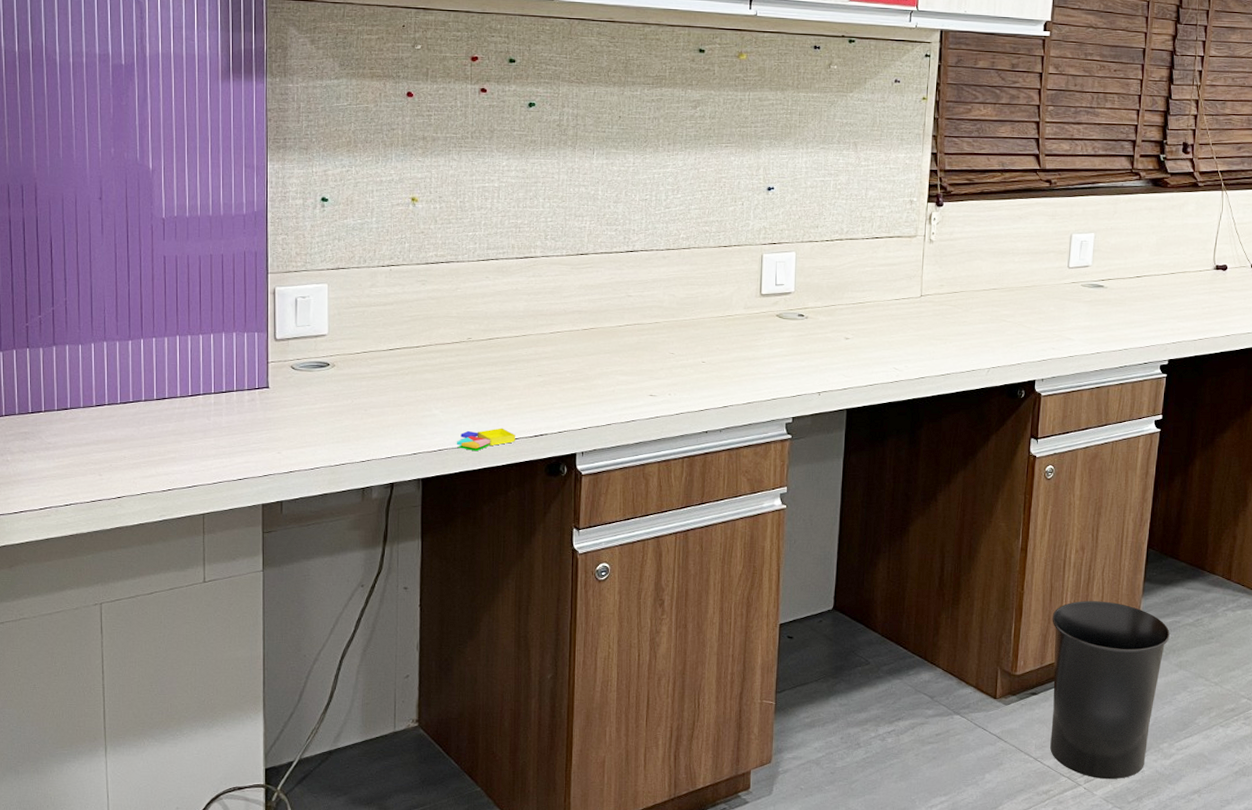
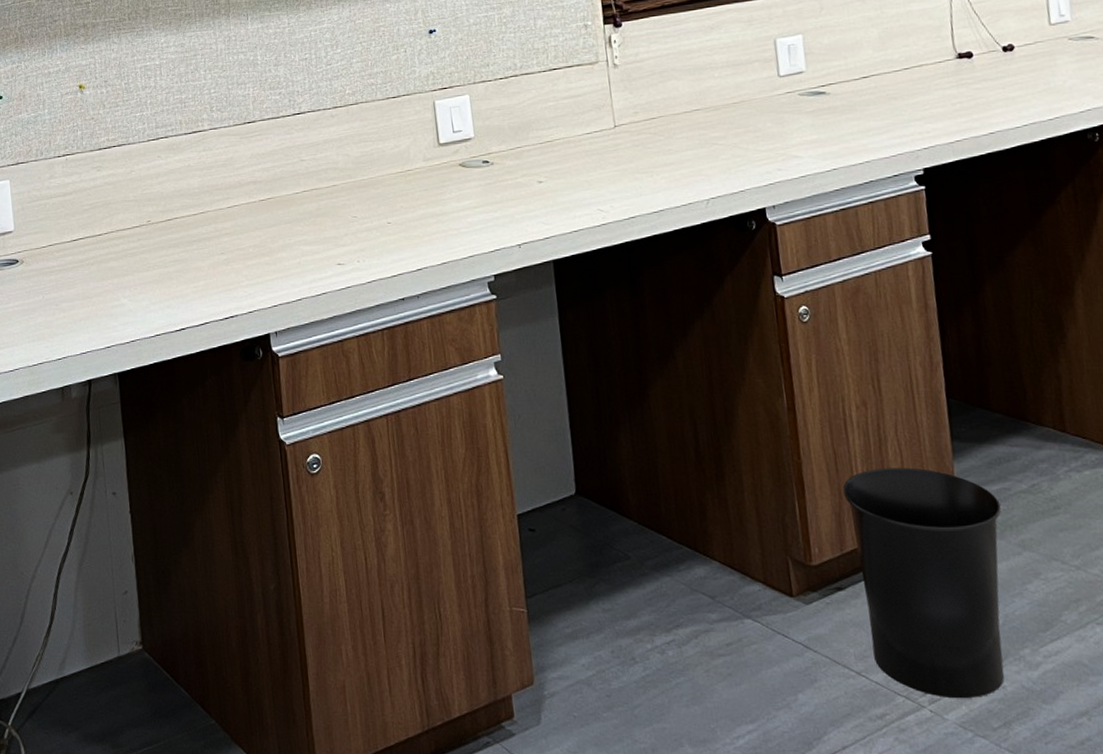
sticky notes: present [456,428,515,452] -> none [147,312,206,340]

